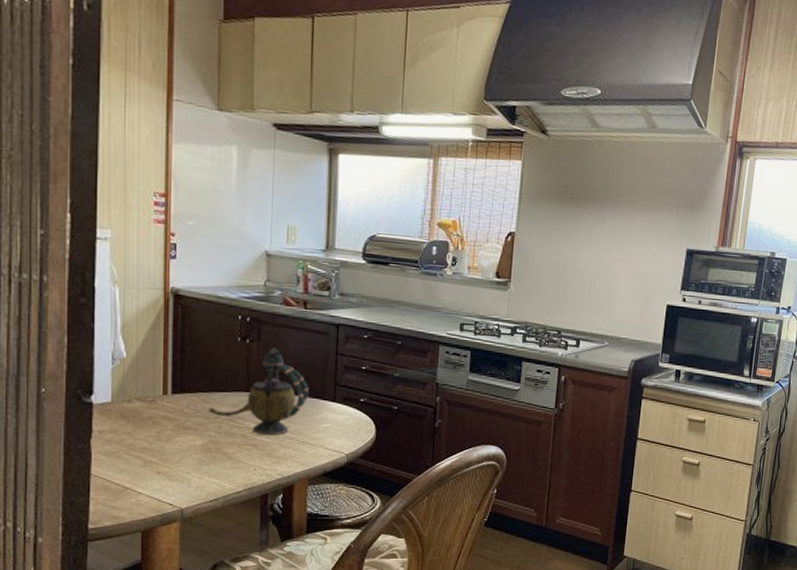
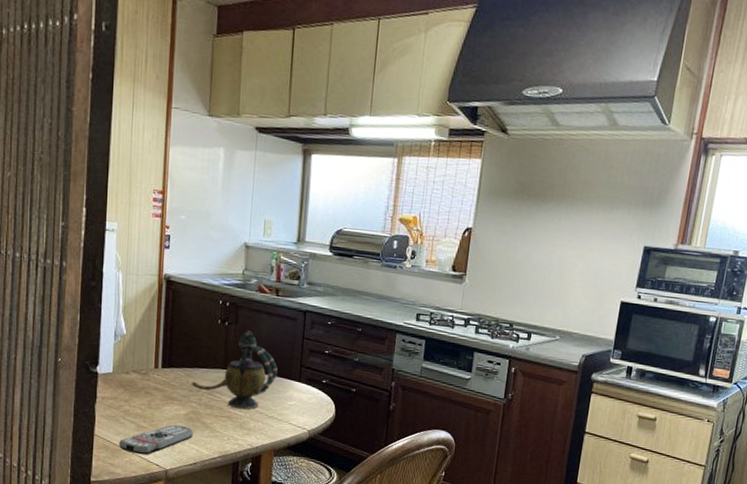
remote control: none [122,457,214,494] -> present [119,424,194,455]

